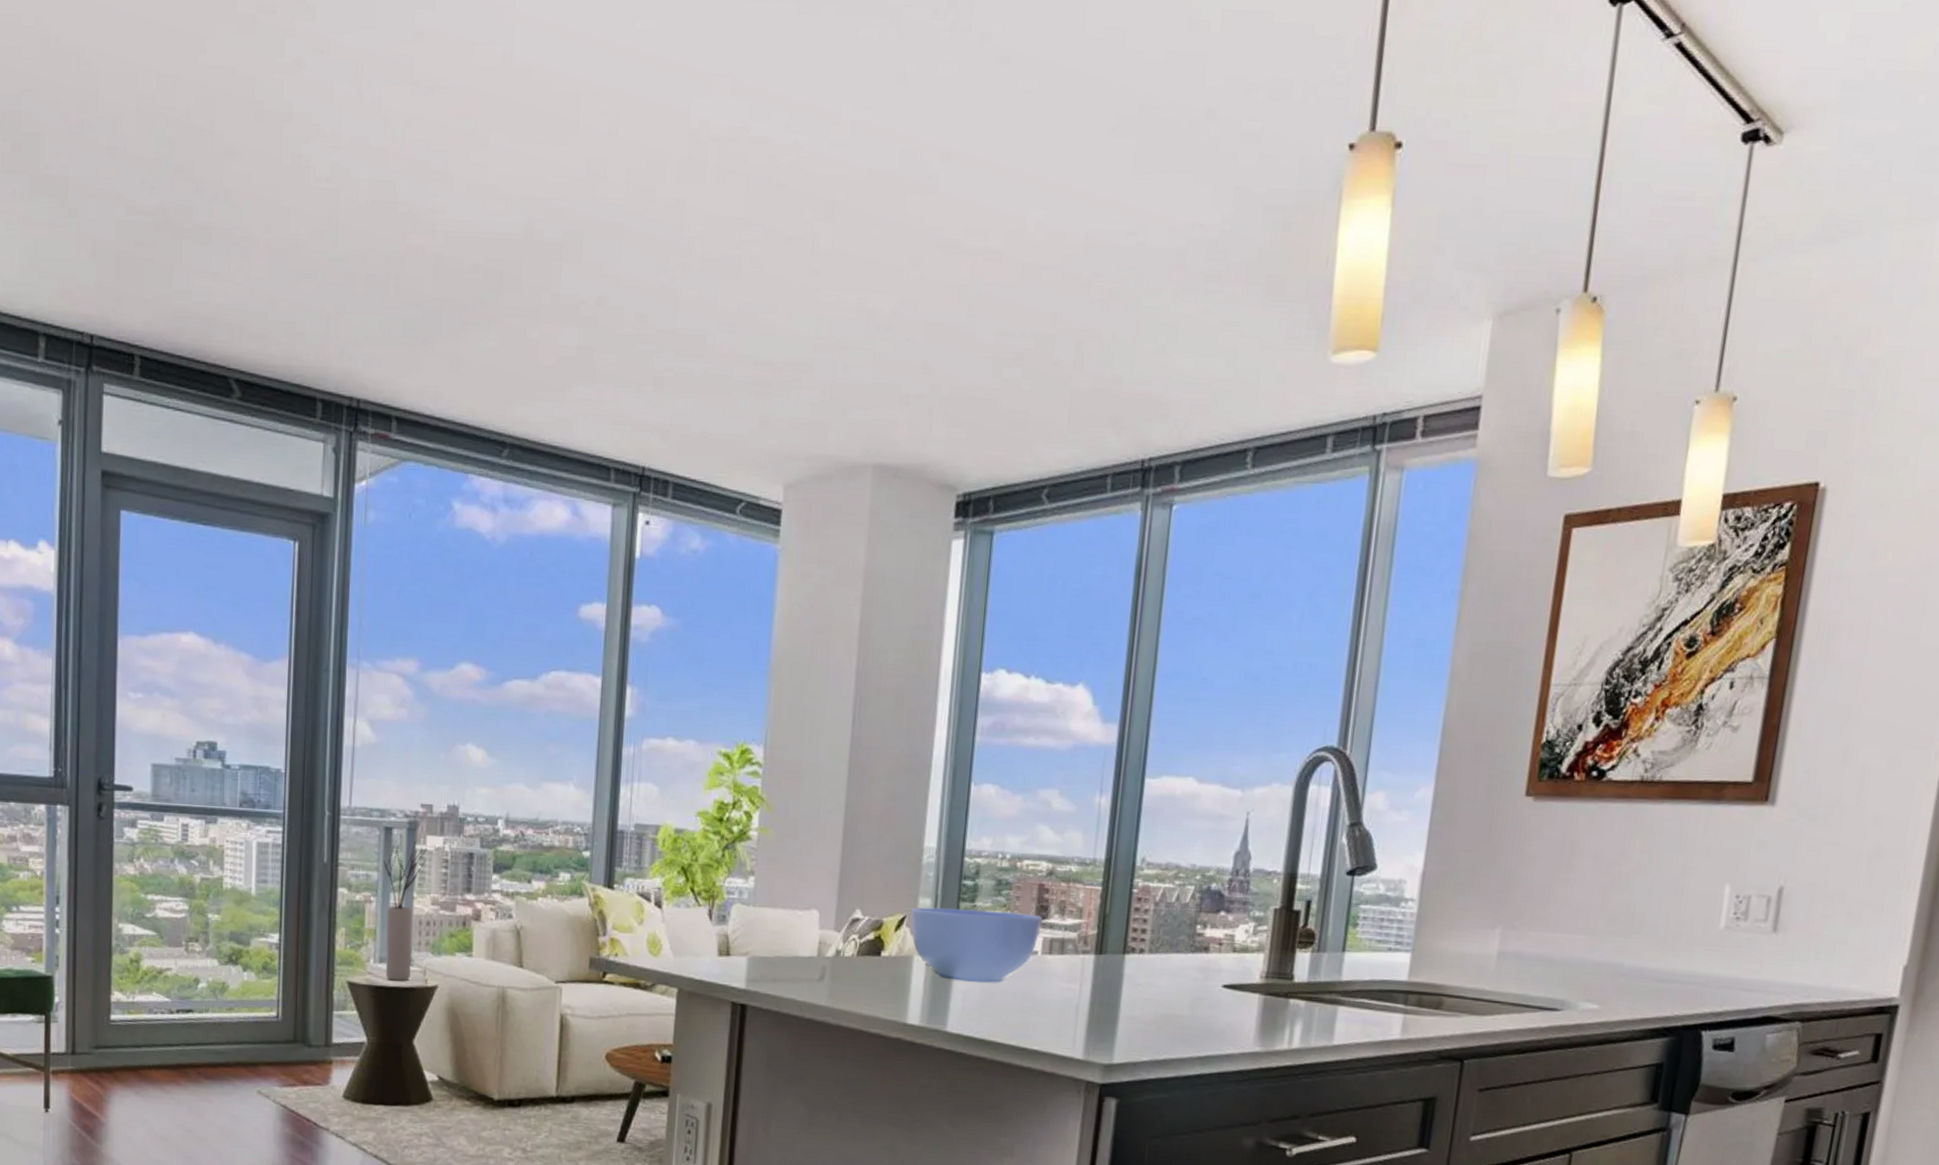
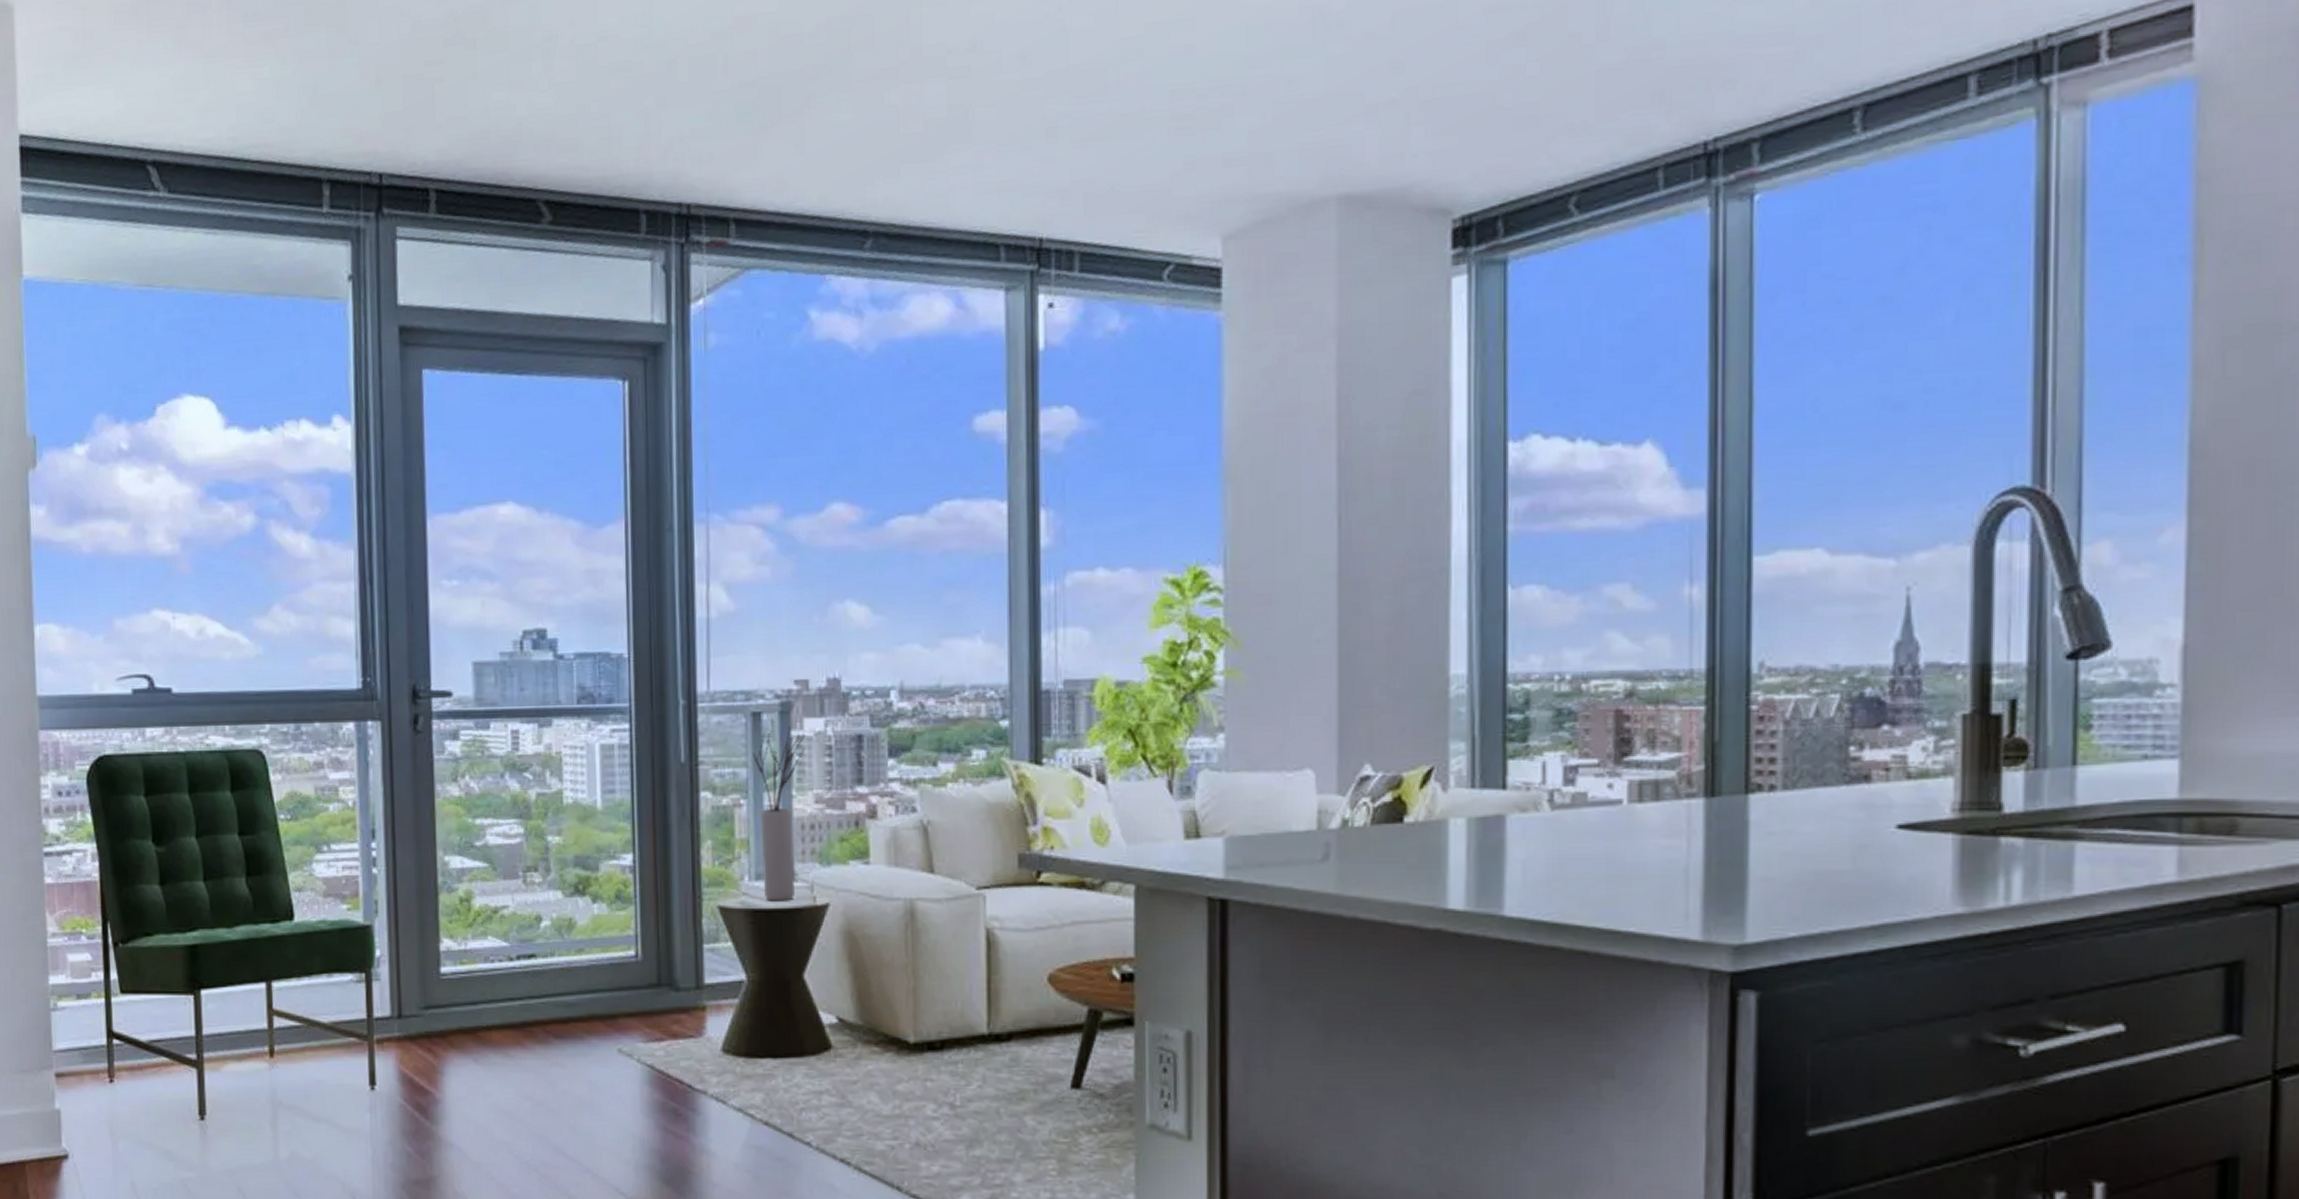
bowl: present [911,907,1043,983] -> none [1440,751,1625,847]

